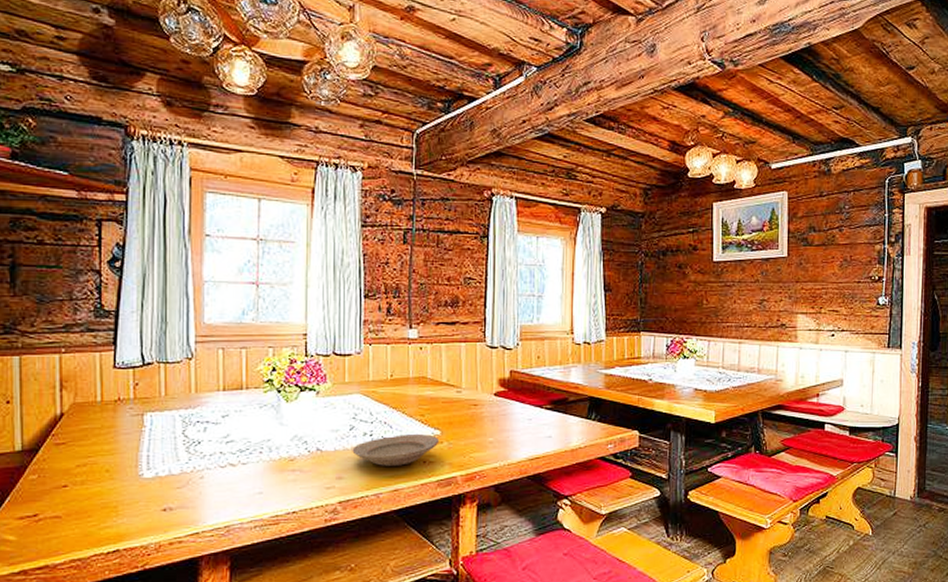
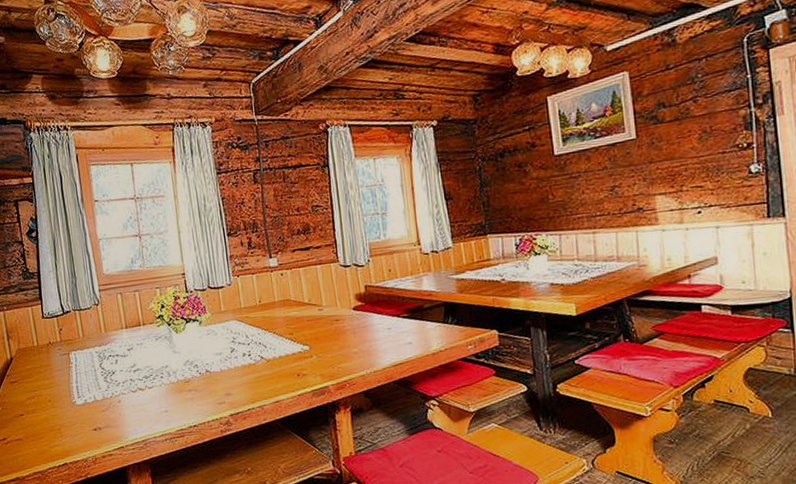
plate: present [352,434,440,466] -> none [235,350,309,382]

